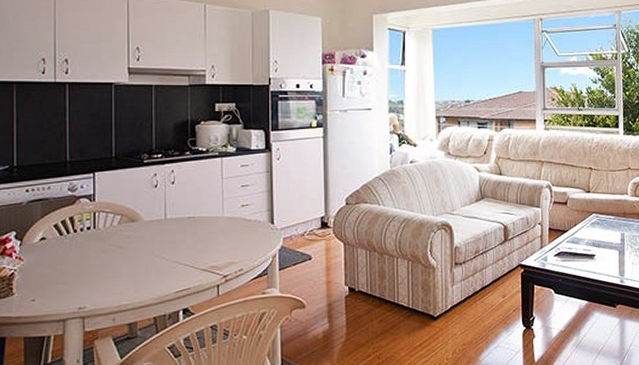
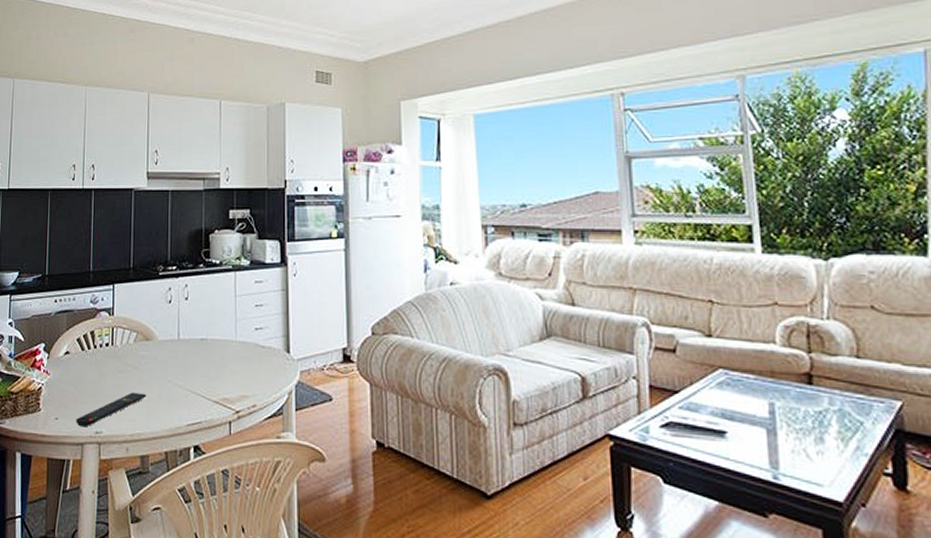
remote control: none [56,268,134,305] -> present [76,392,147,427]

